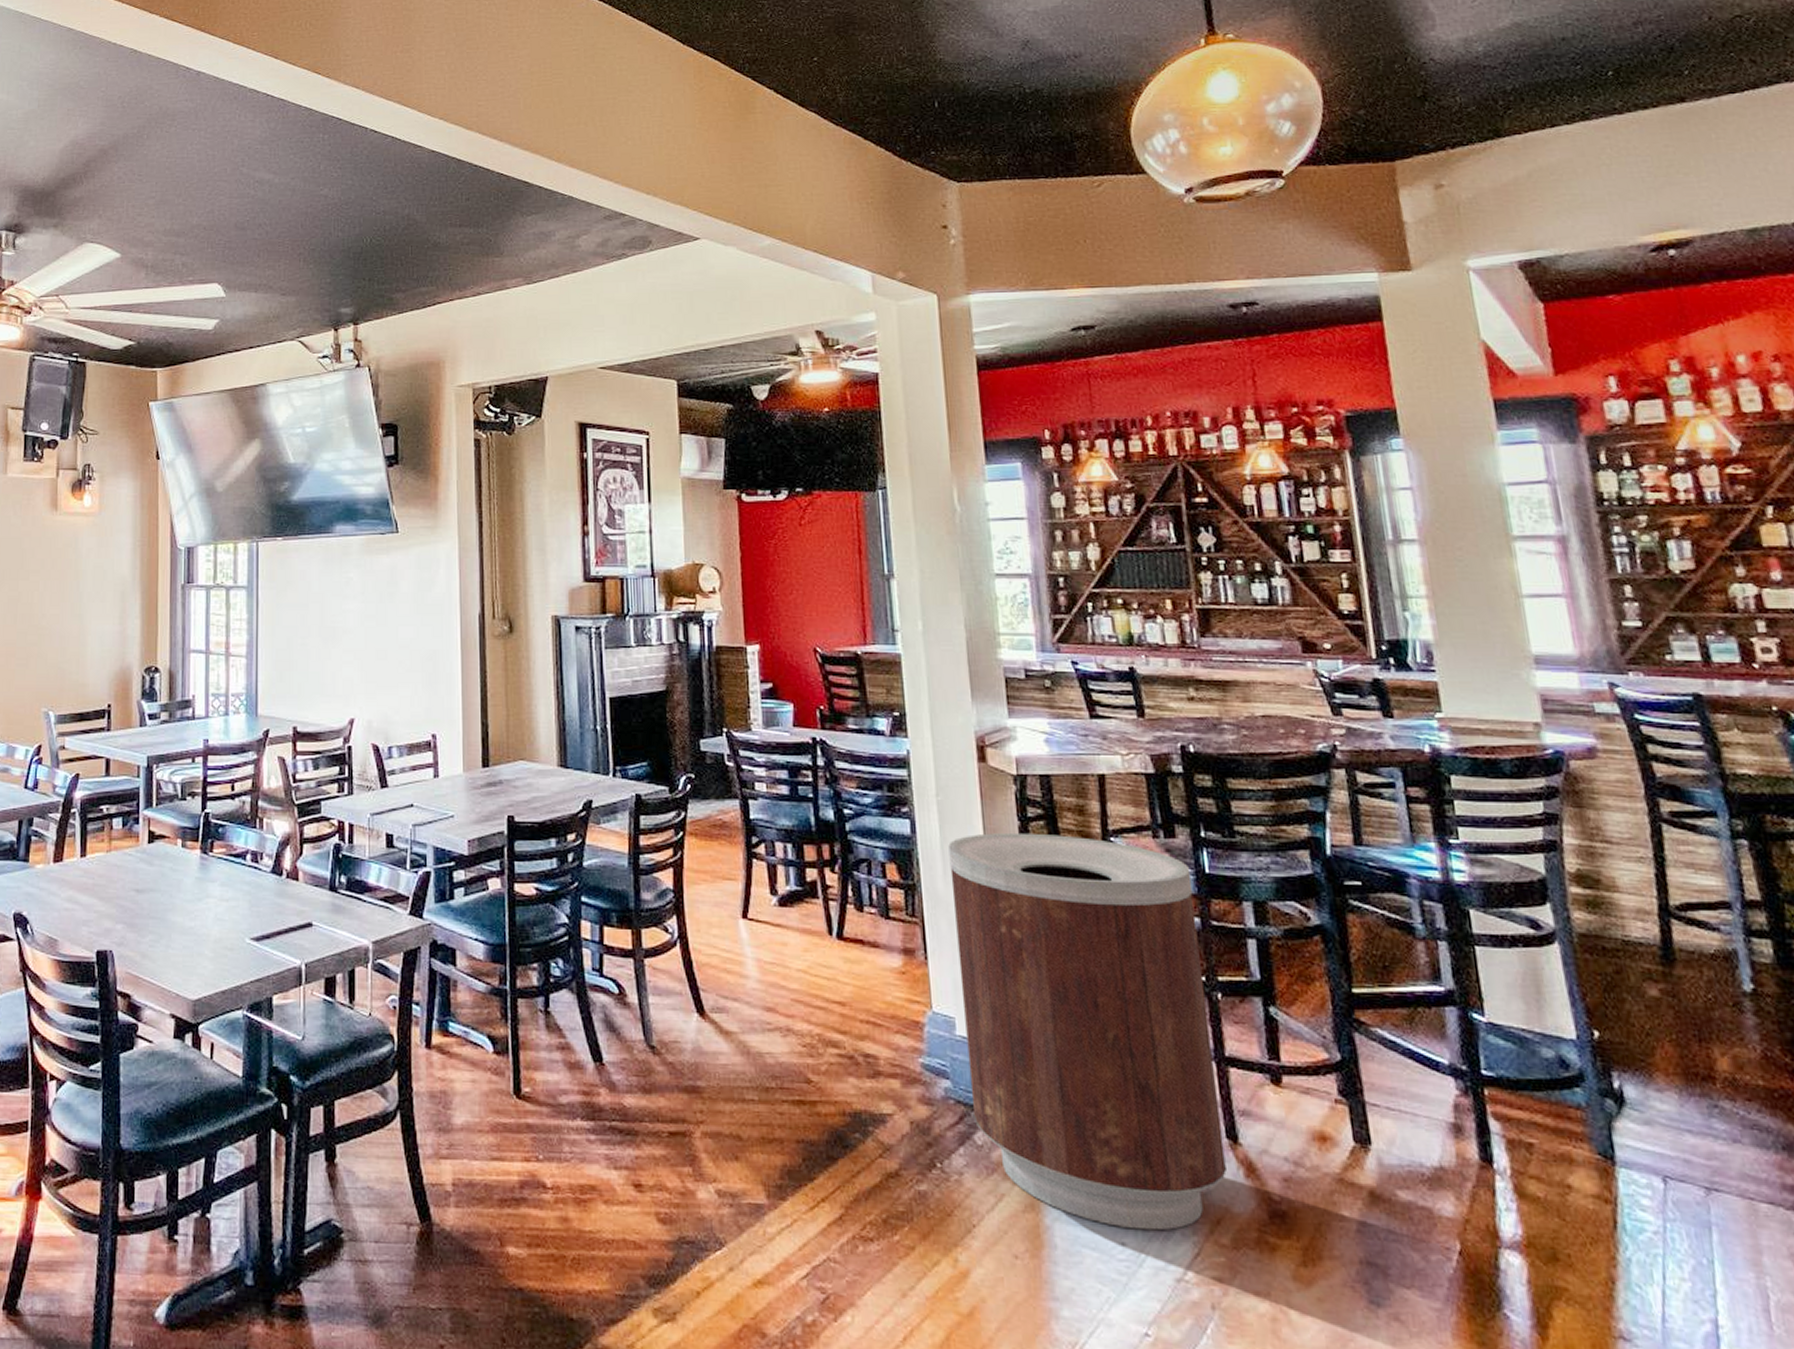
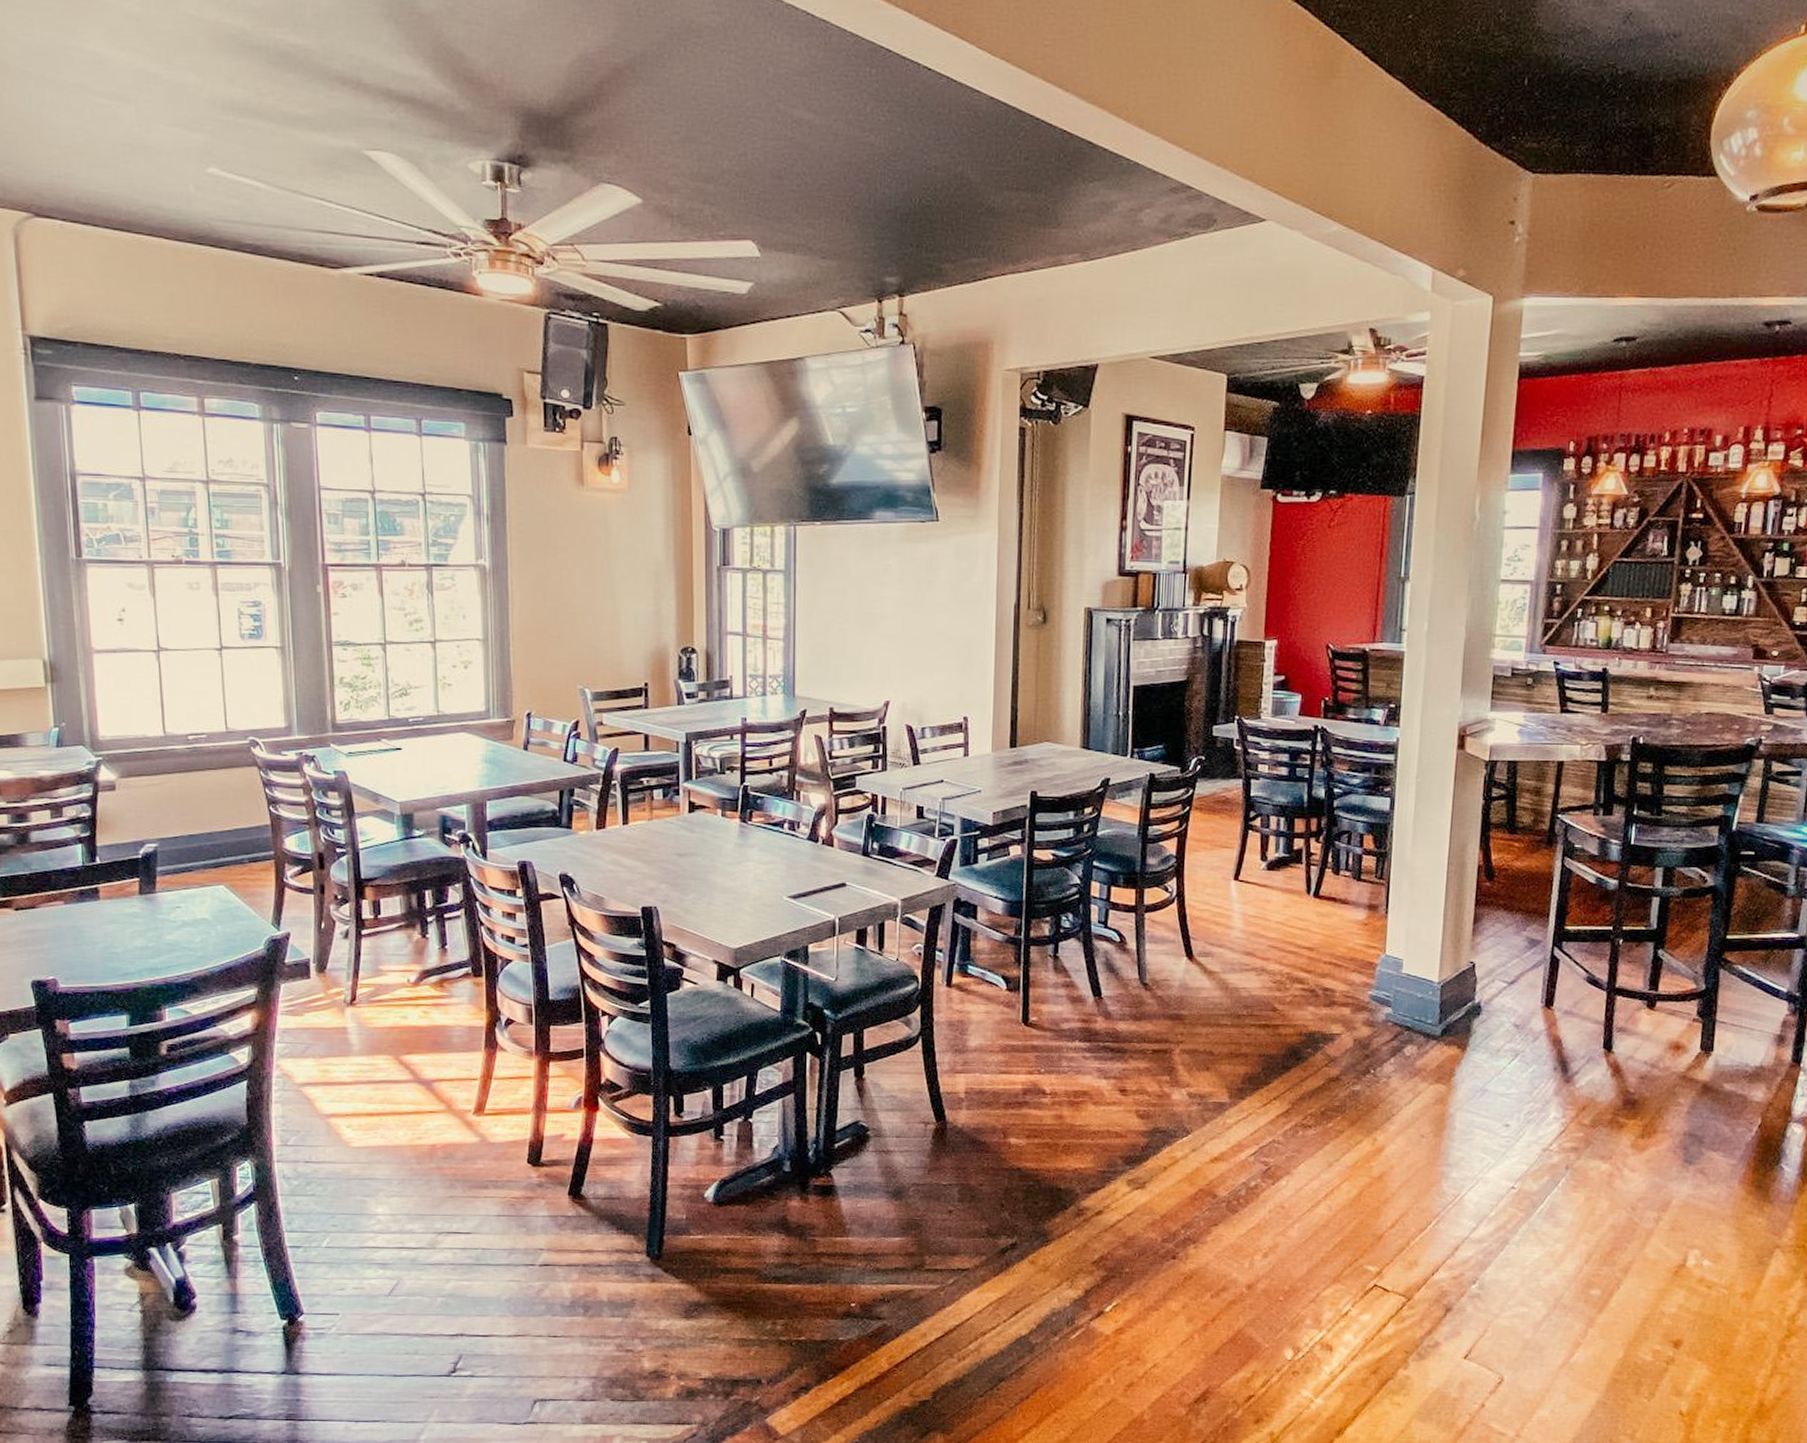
trash can: present [948,833,1227,1231] -> none [1405,810,1619,1115]

